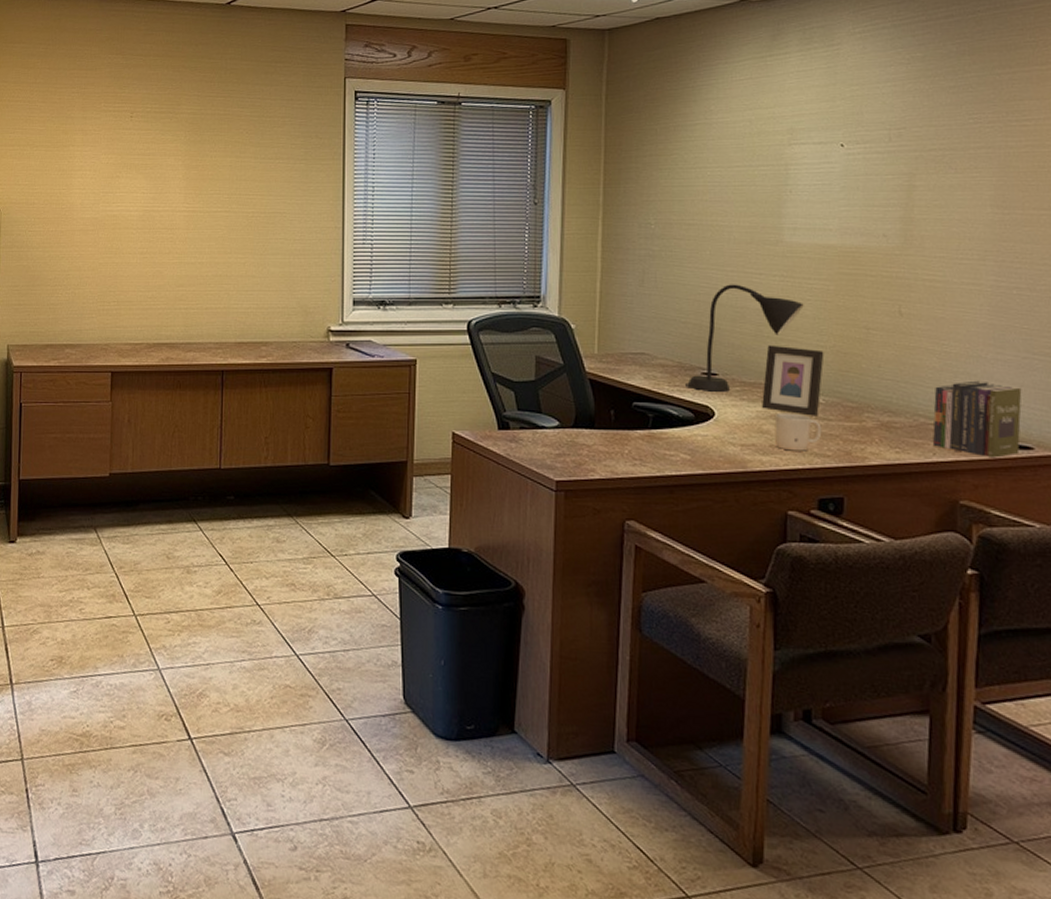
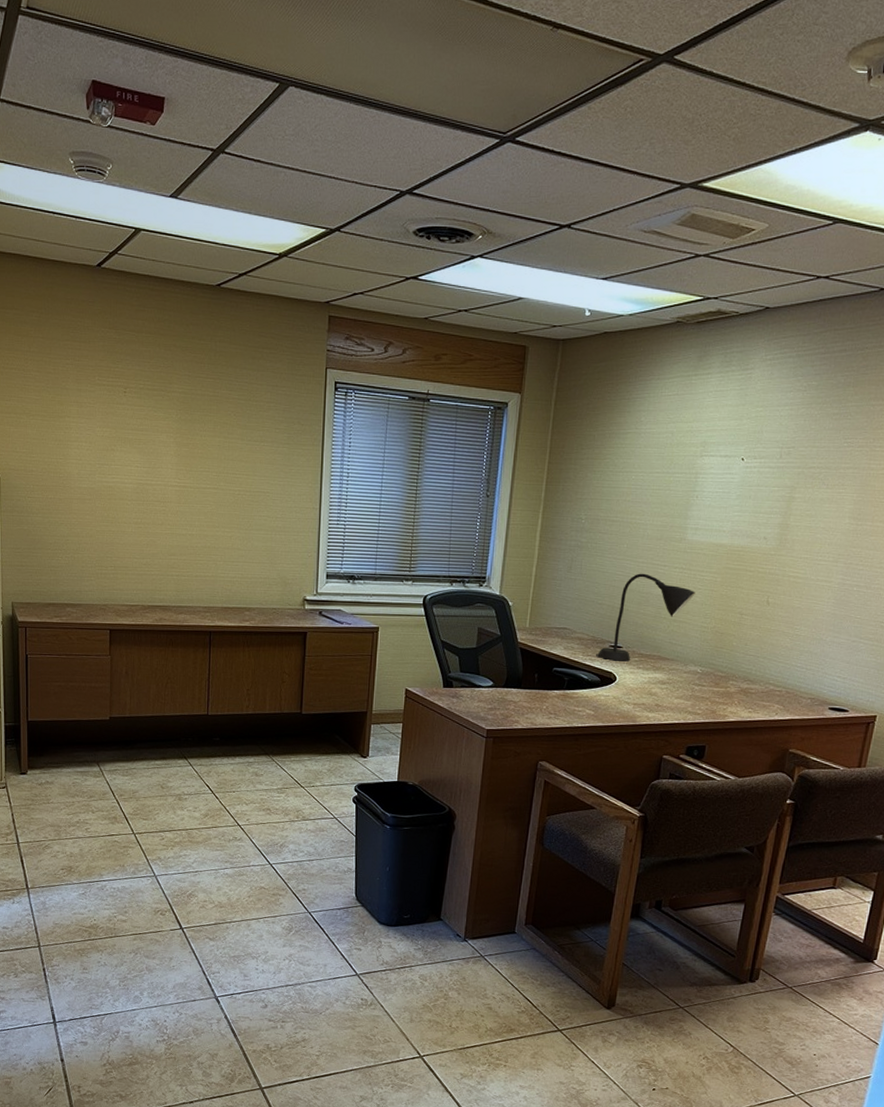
picture frame: present [762,345,824,416] -> none [653,624,706,683]
mug: present [774,412,822,451] -> none [660,679,697,710]
books: present [932,380,1022,458] -> none [776,658,848,718]

